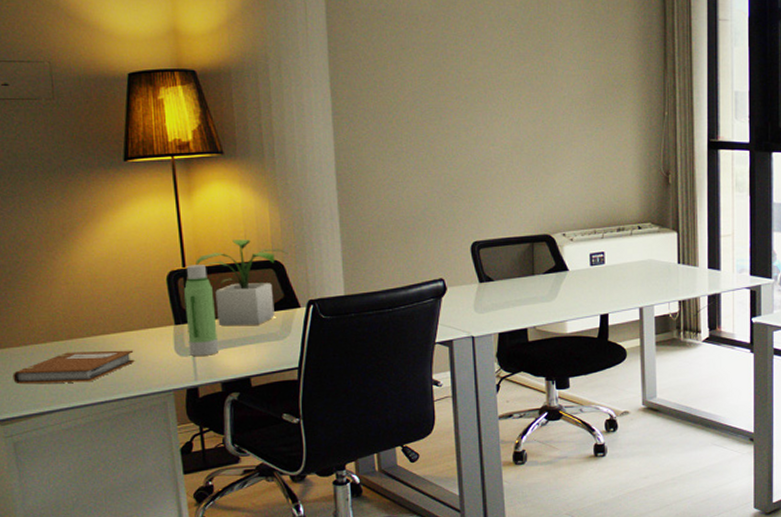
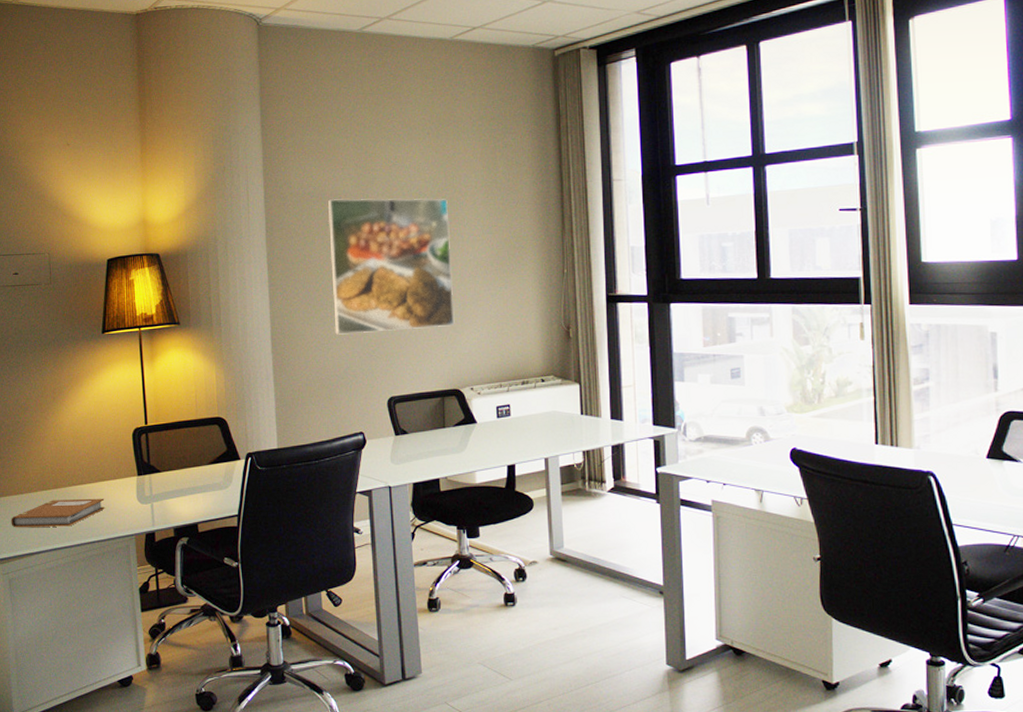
water bottle: present [184,265,219,356] -> none [146,422,173,504]
potted plant: present [195,239,287,327] -> none [155,399,230,477]
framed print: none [402,19,547,172] -> present [327,198,455,335]

